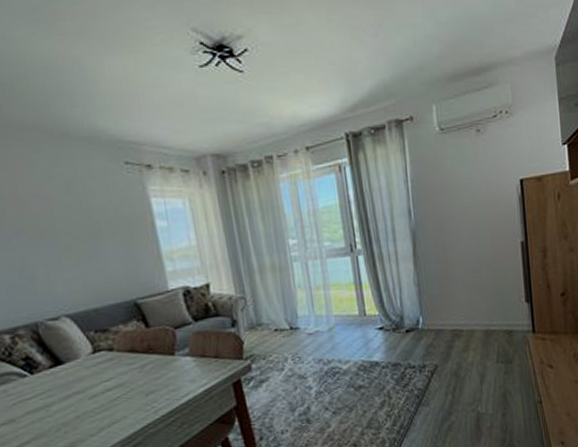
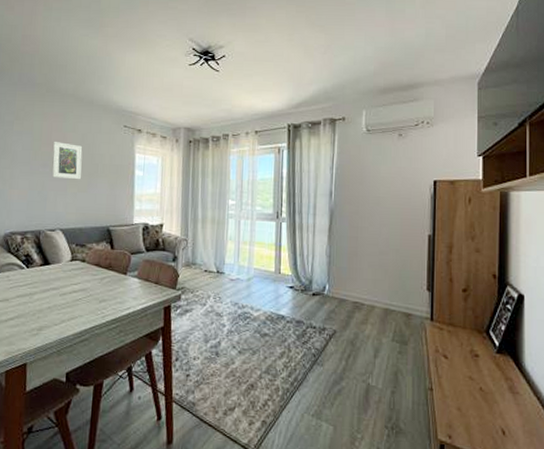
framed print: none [22,197,80,249] -> present [51,142,83,180]

